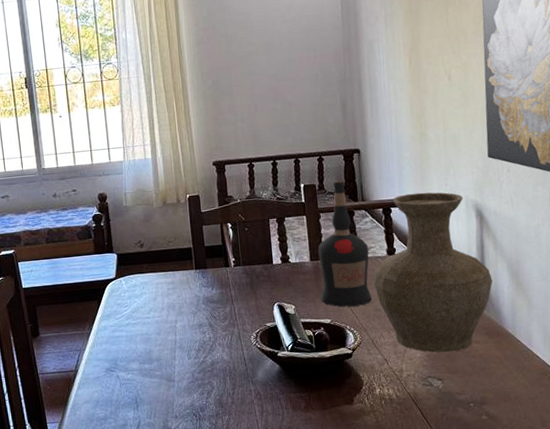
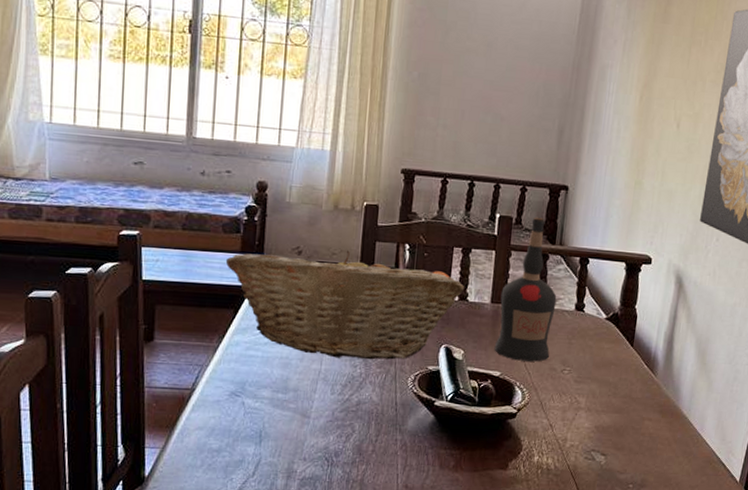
fruit basket: none [84,237,285,328] -> present [225,250,464,360]
vase: present [373,192,493,353] -> none [554,246,679,427]

